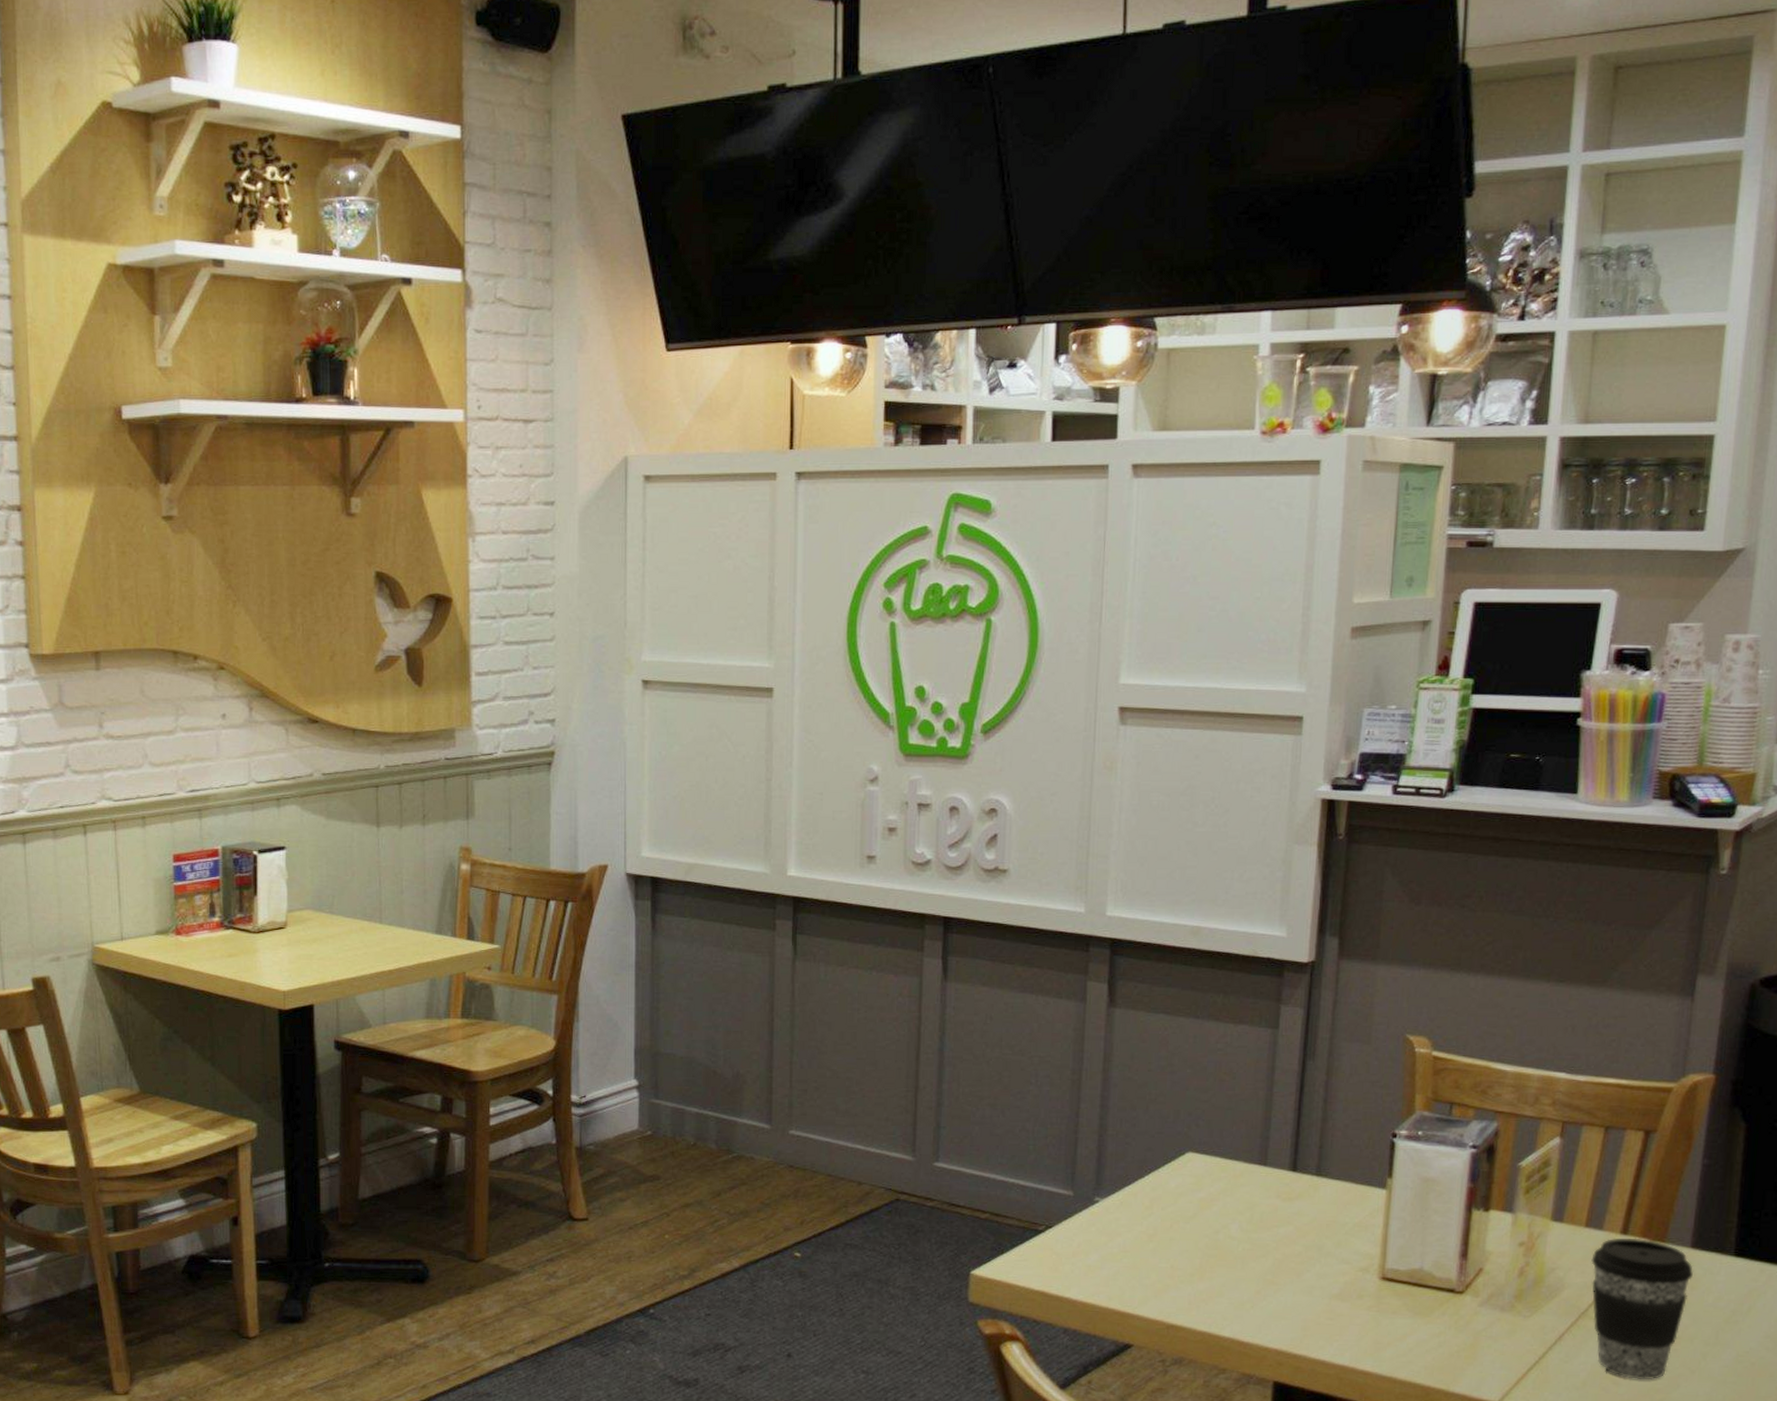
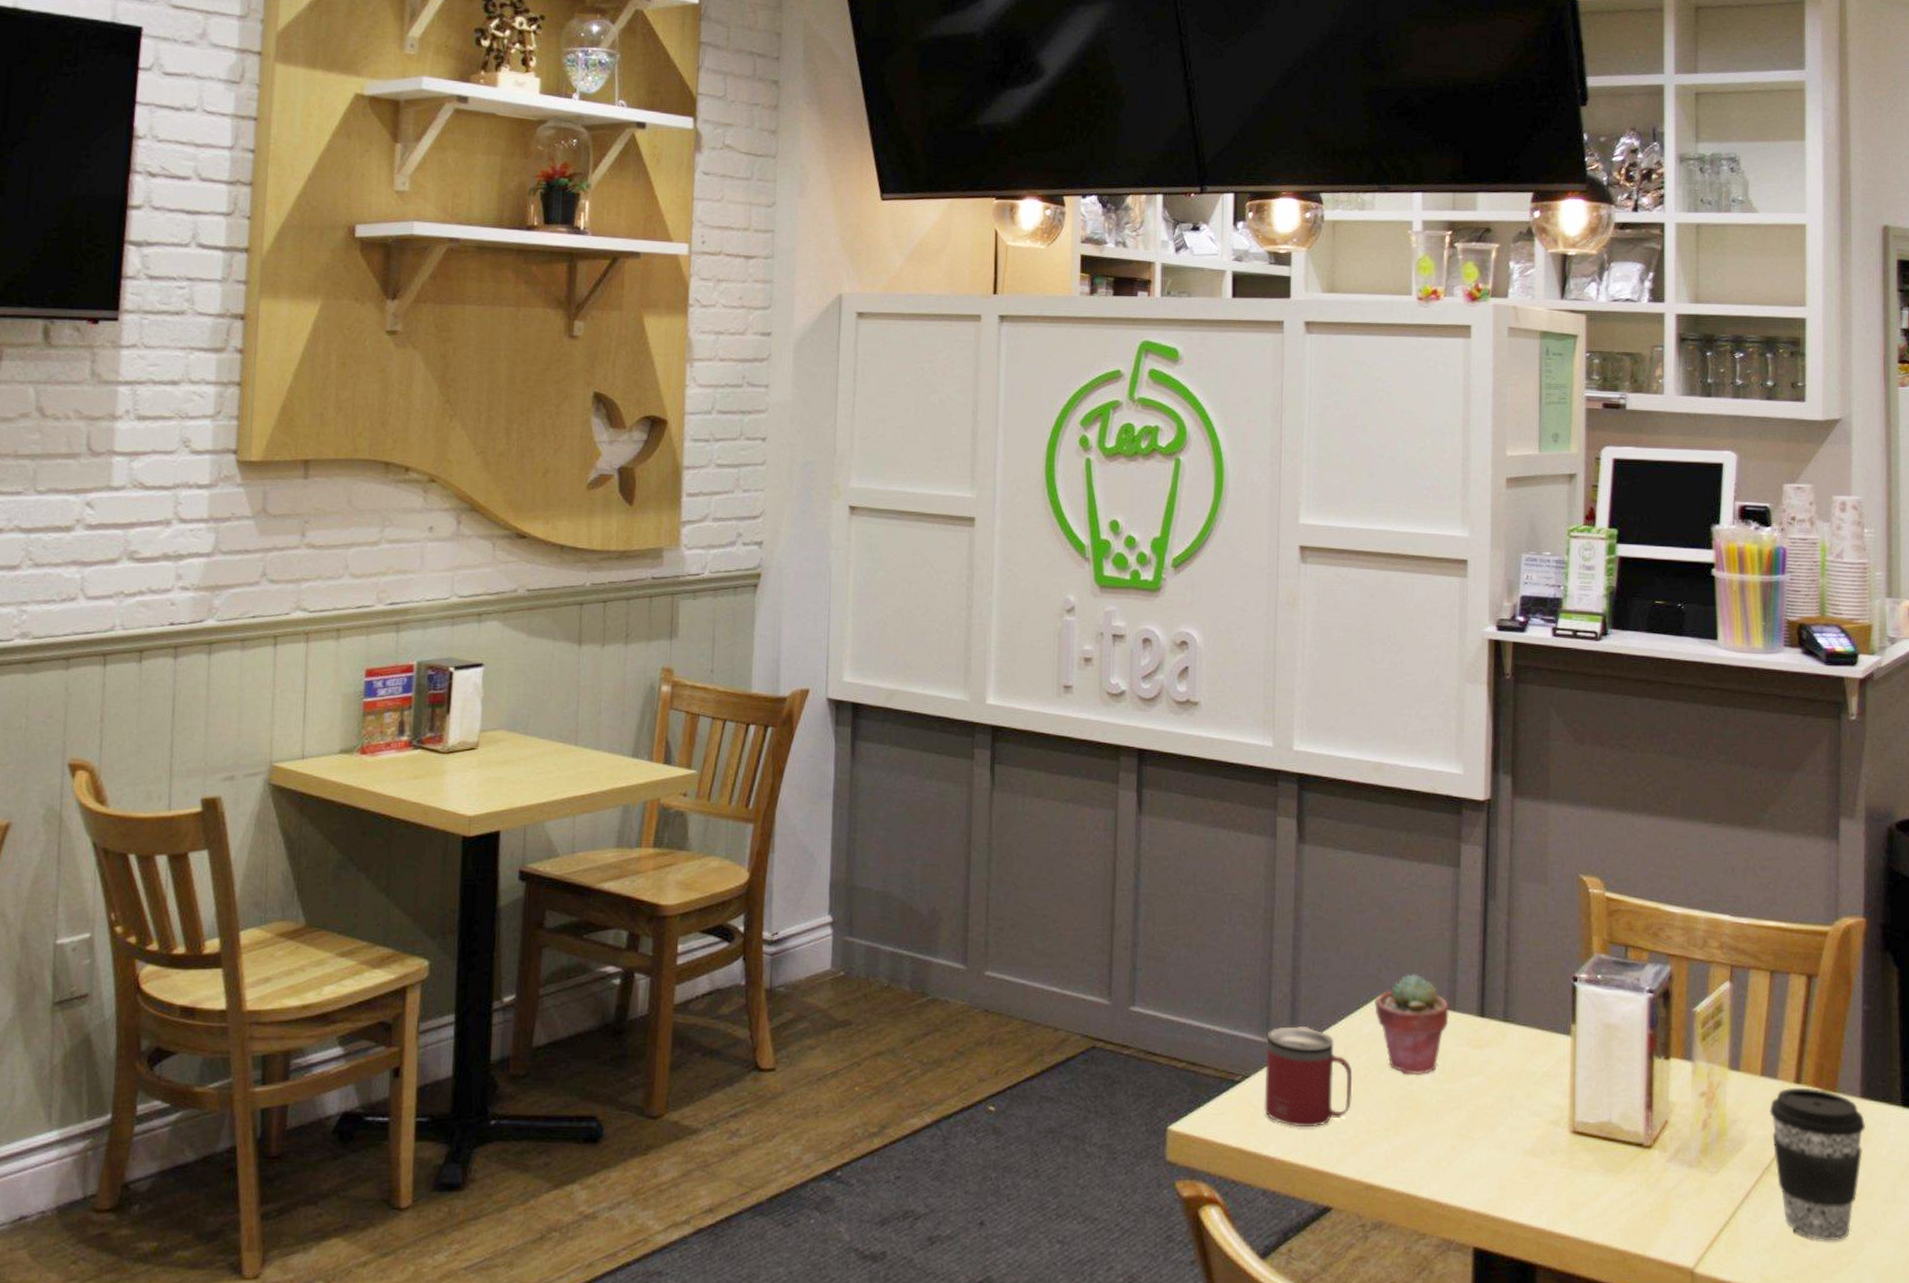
beverage cup: none [1067,1179,1157,1273] -> present [1264,1025,1353,1128]
potted succulent: none [1183,1130,1260,1226] -> present [1375,973,1449,1076]

